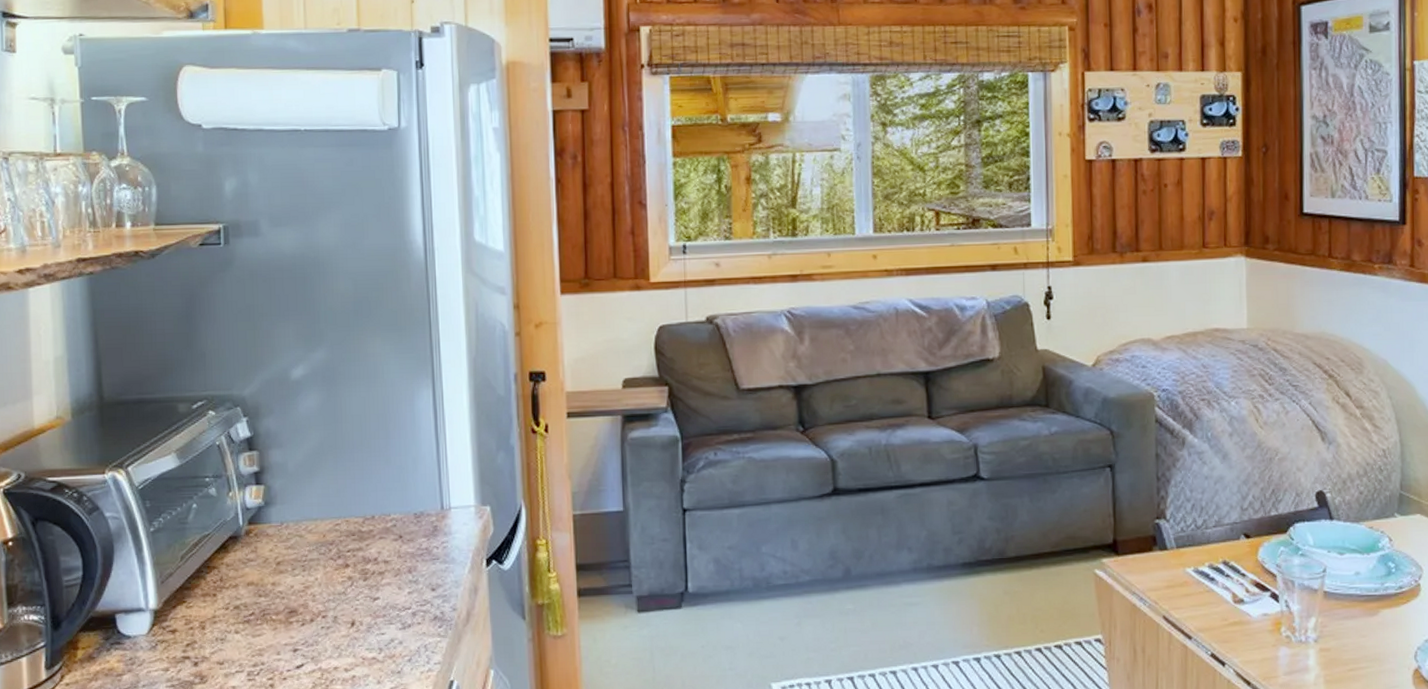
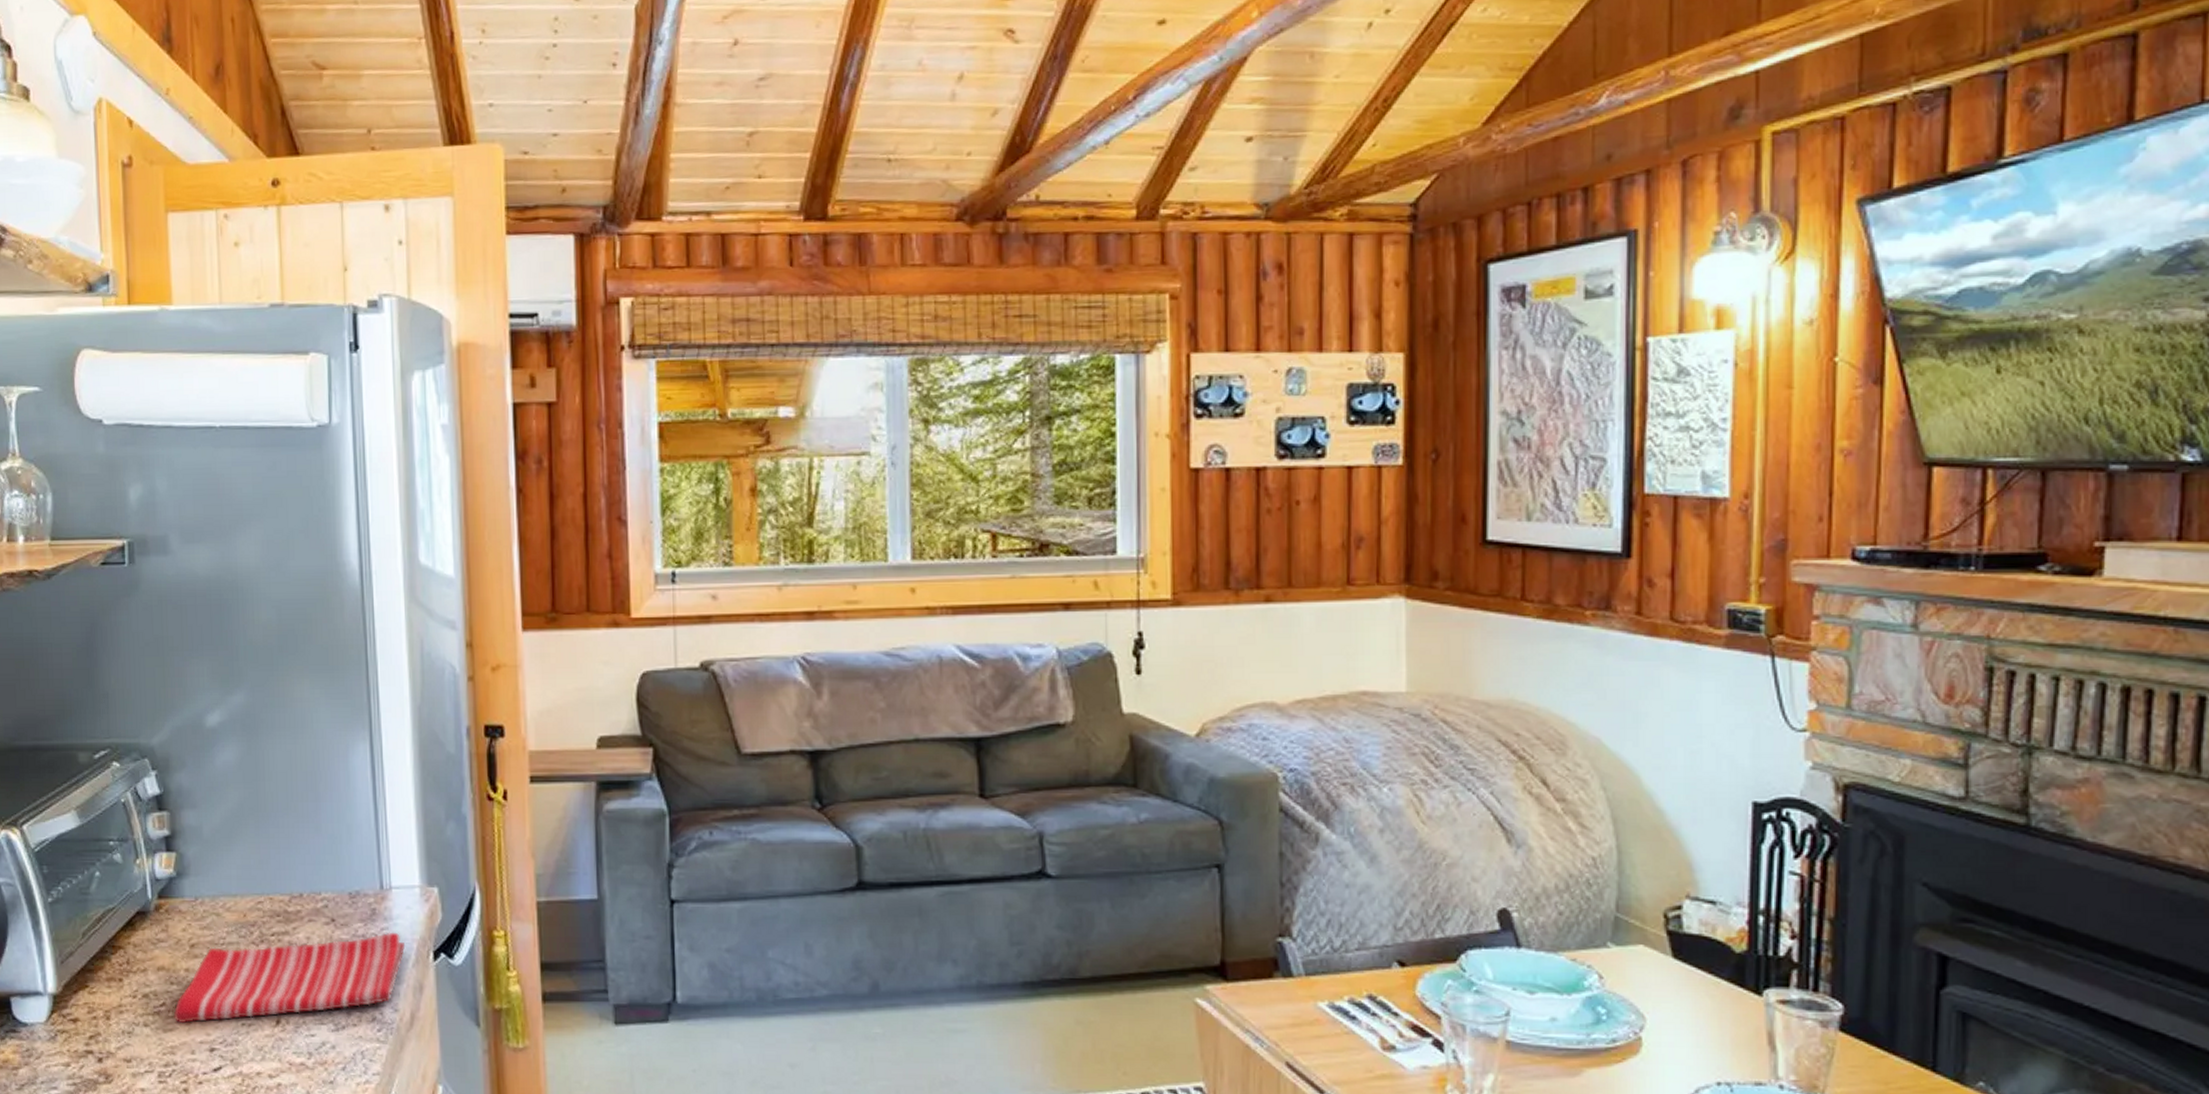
dish towel: none [261,544,463,629] -> present [173,932,406,1024]

